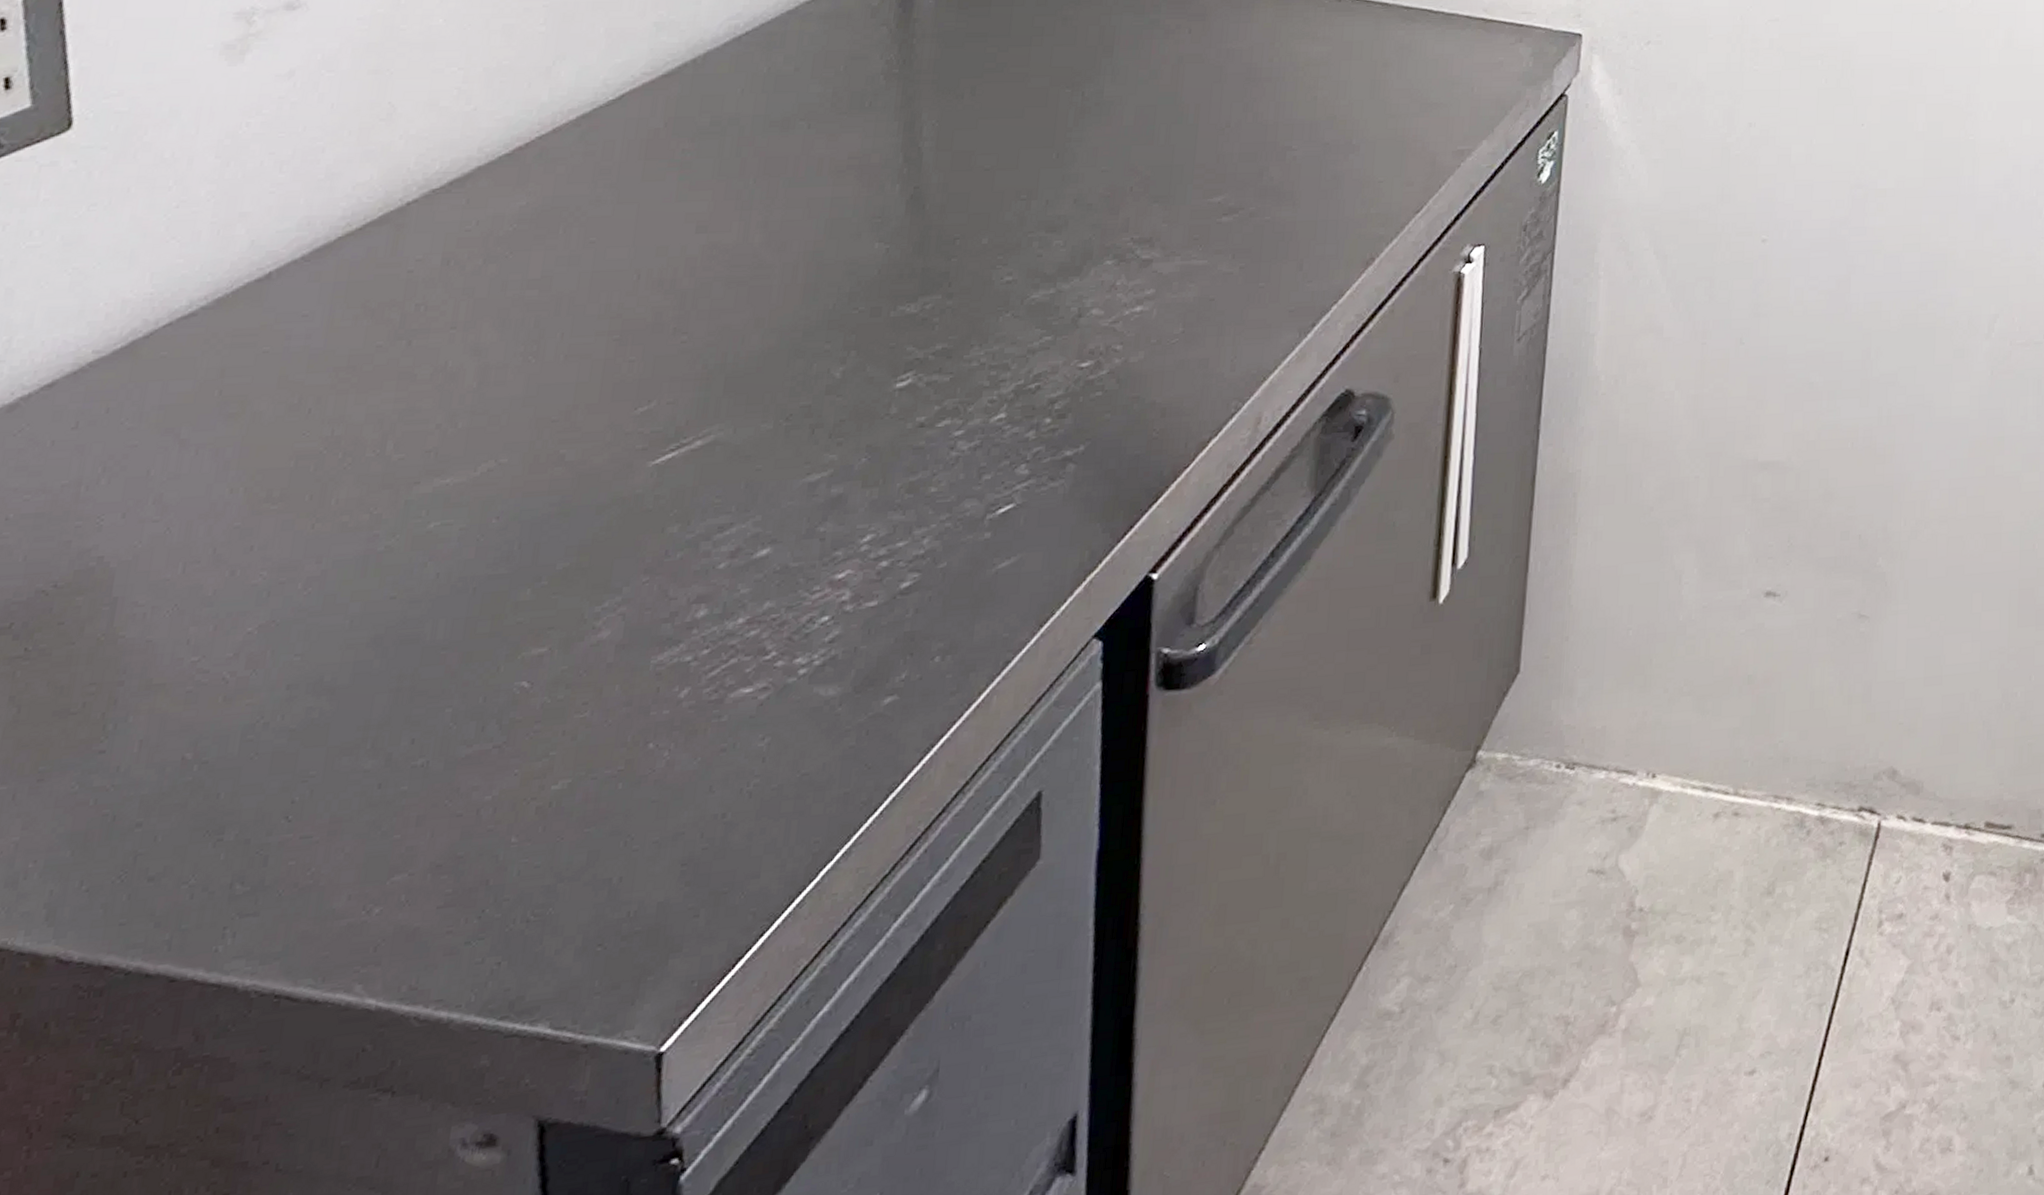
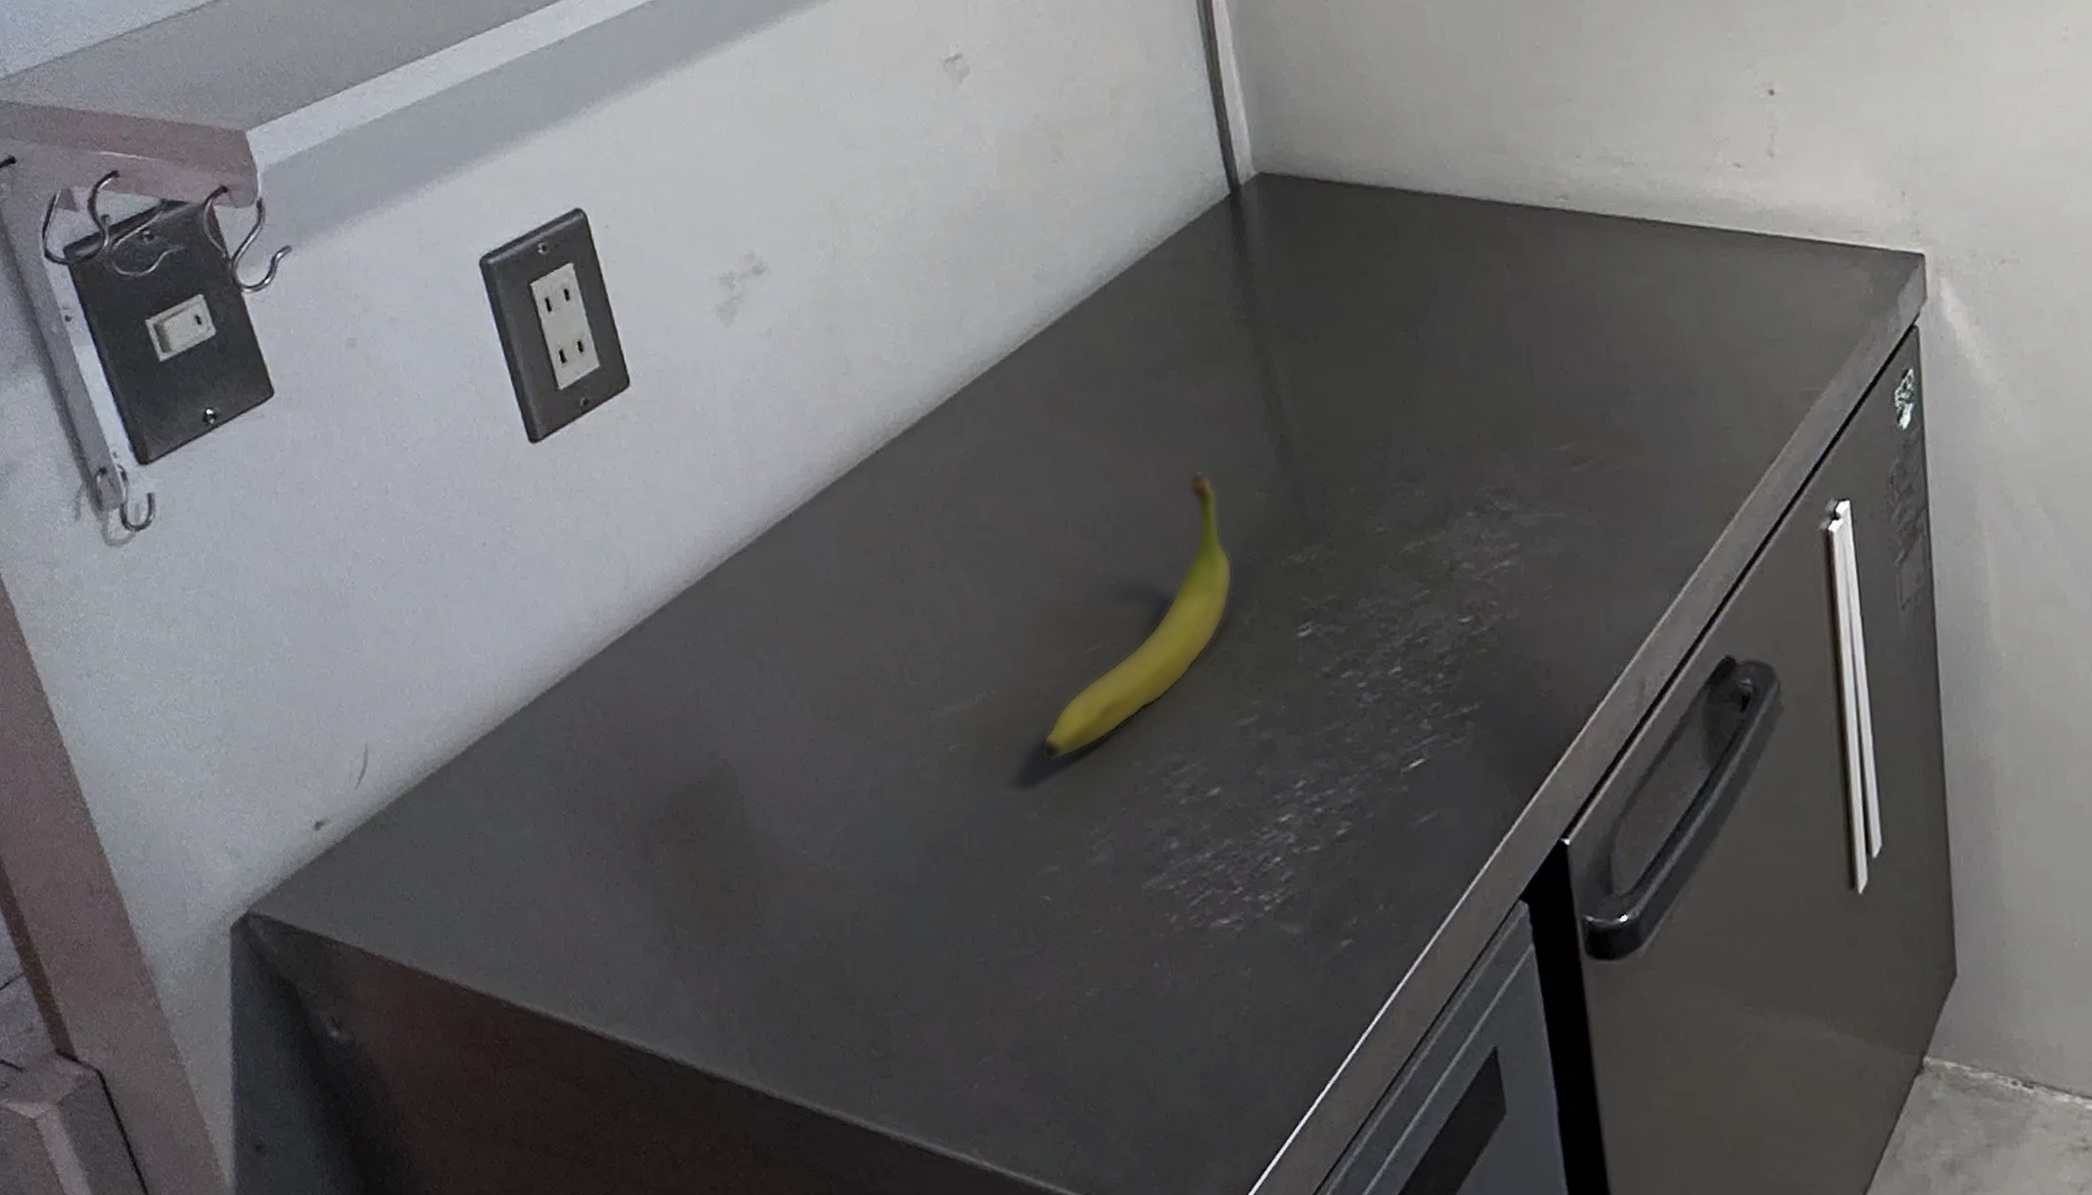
banana: none [551,223,833,534] -> present [1040,471,1233,762]

